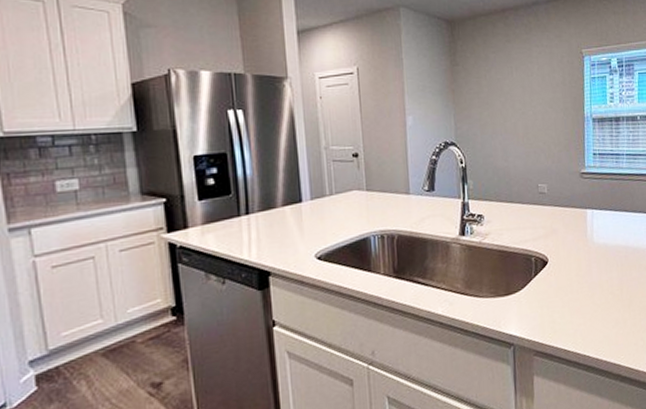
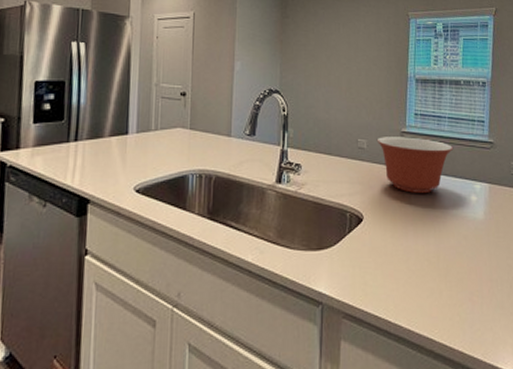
mixing bowl: none [557,177,632,232] -> present [376,137,453,193]

